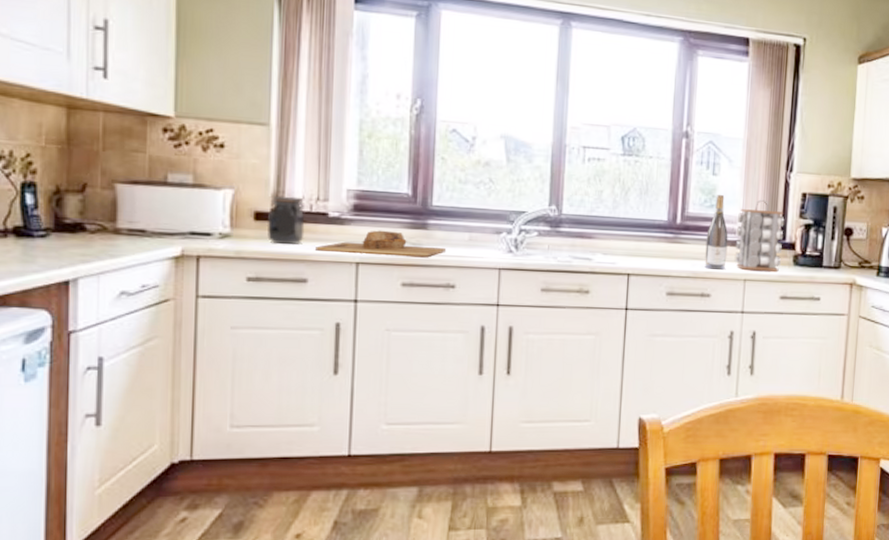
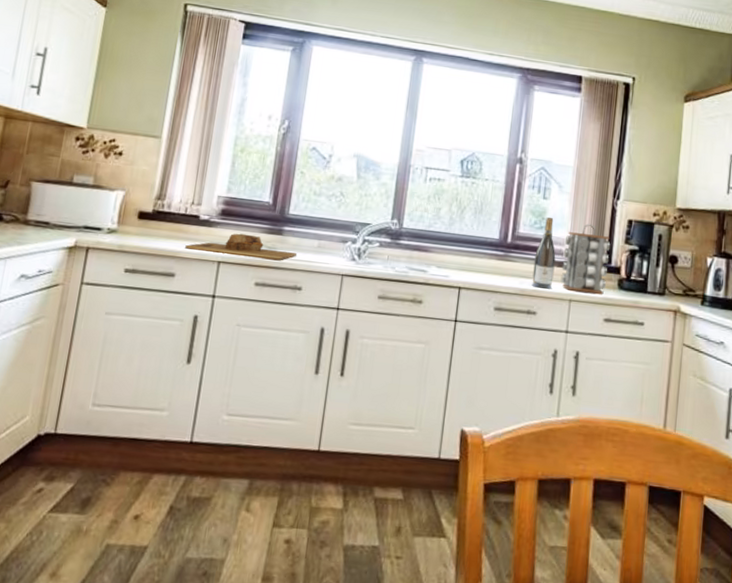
jar: present [266,195,305,245] -> none [147,198,181,243]

